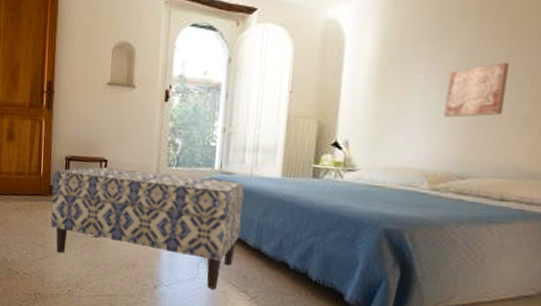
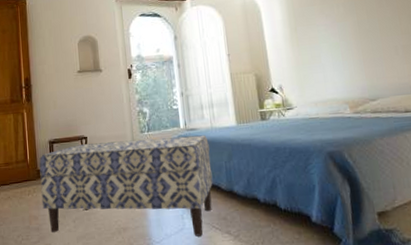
wall art: present [444,63,509,118] -> none [340,9,387,56]

